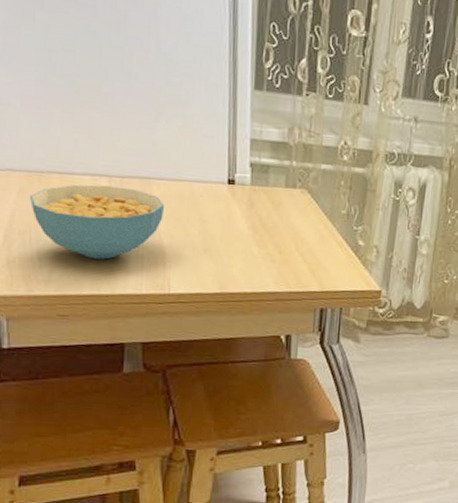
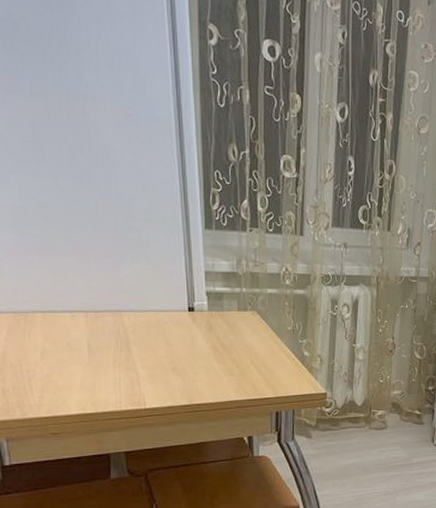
cereal bowl: present [29,184,165,259] -> none [17,320,136,383]

